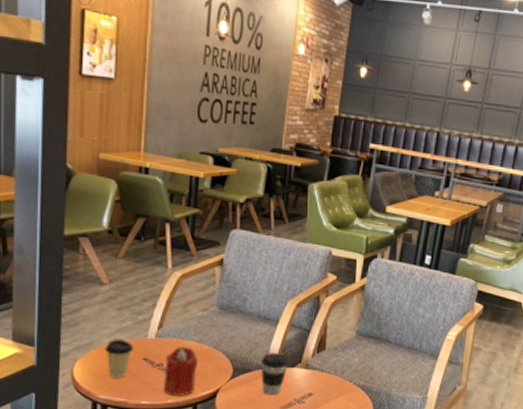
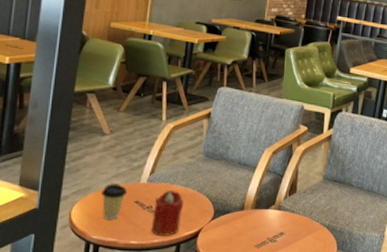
coffee cup: present [261,353,288,396] -> none [239,196,263,235]

